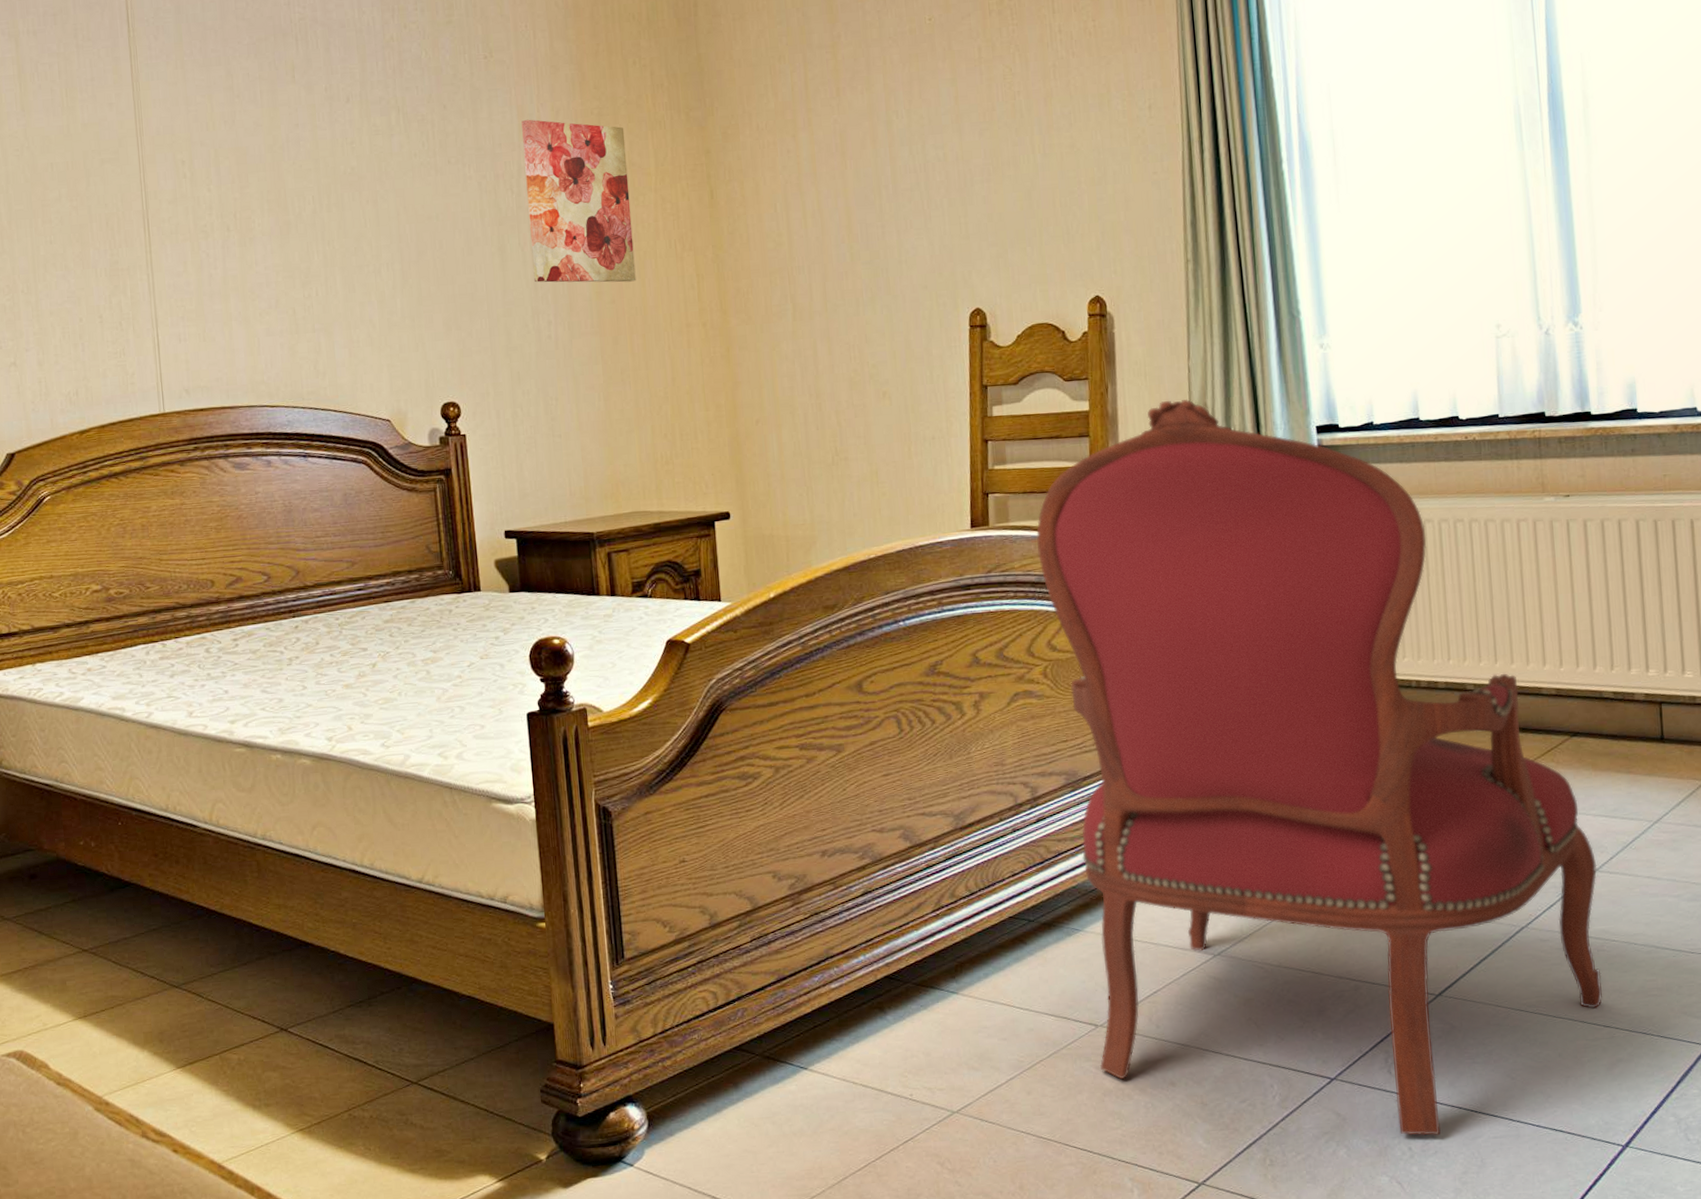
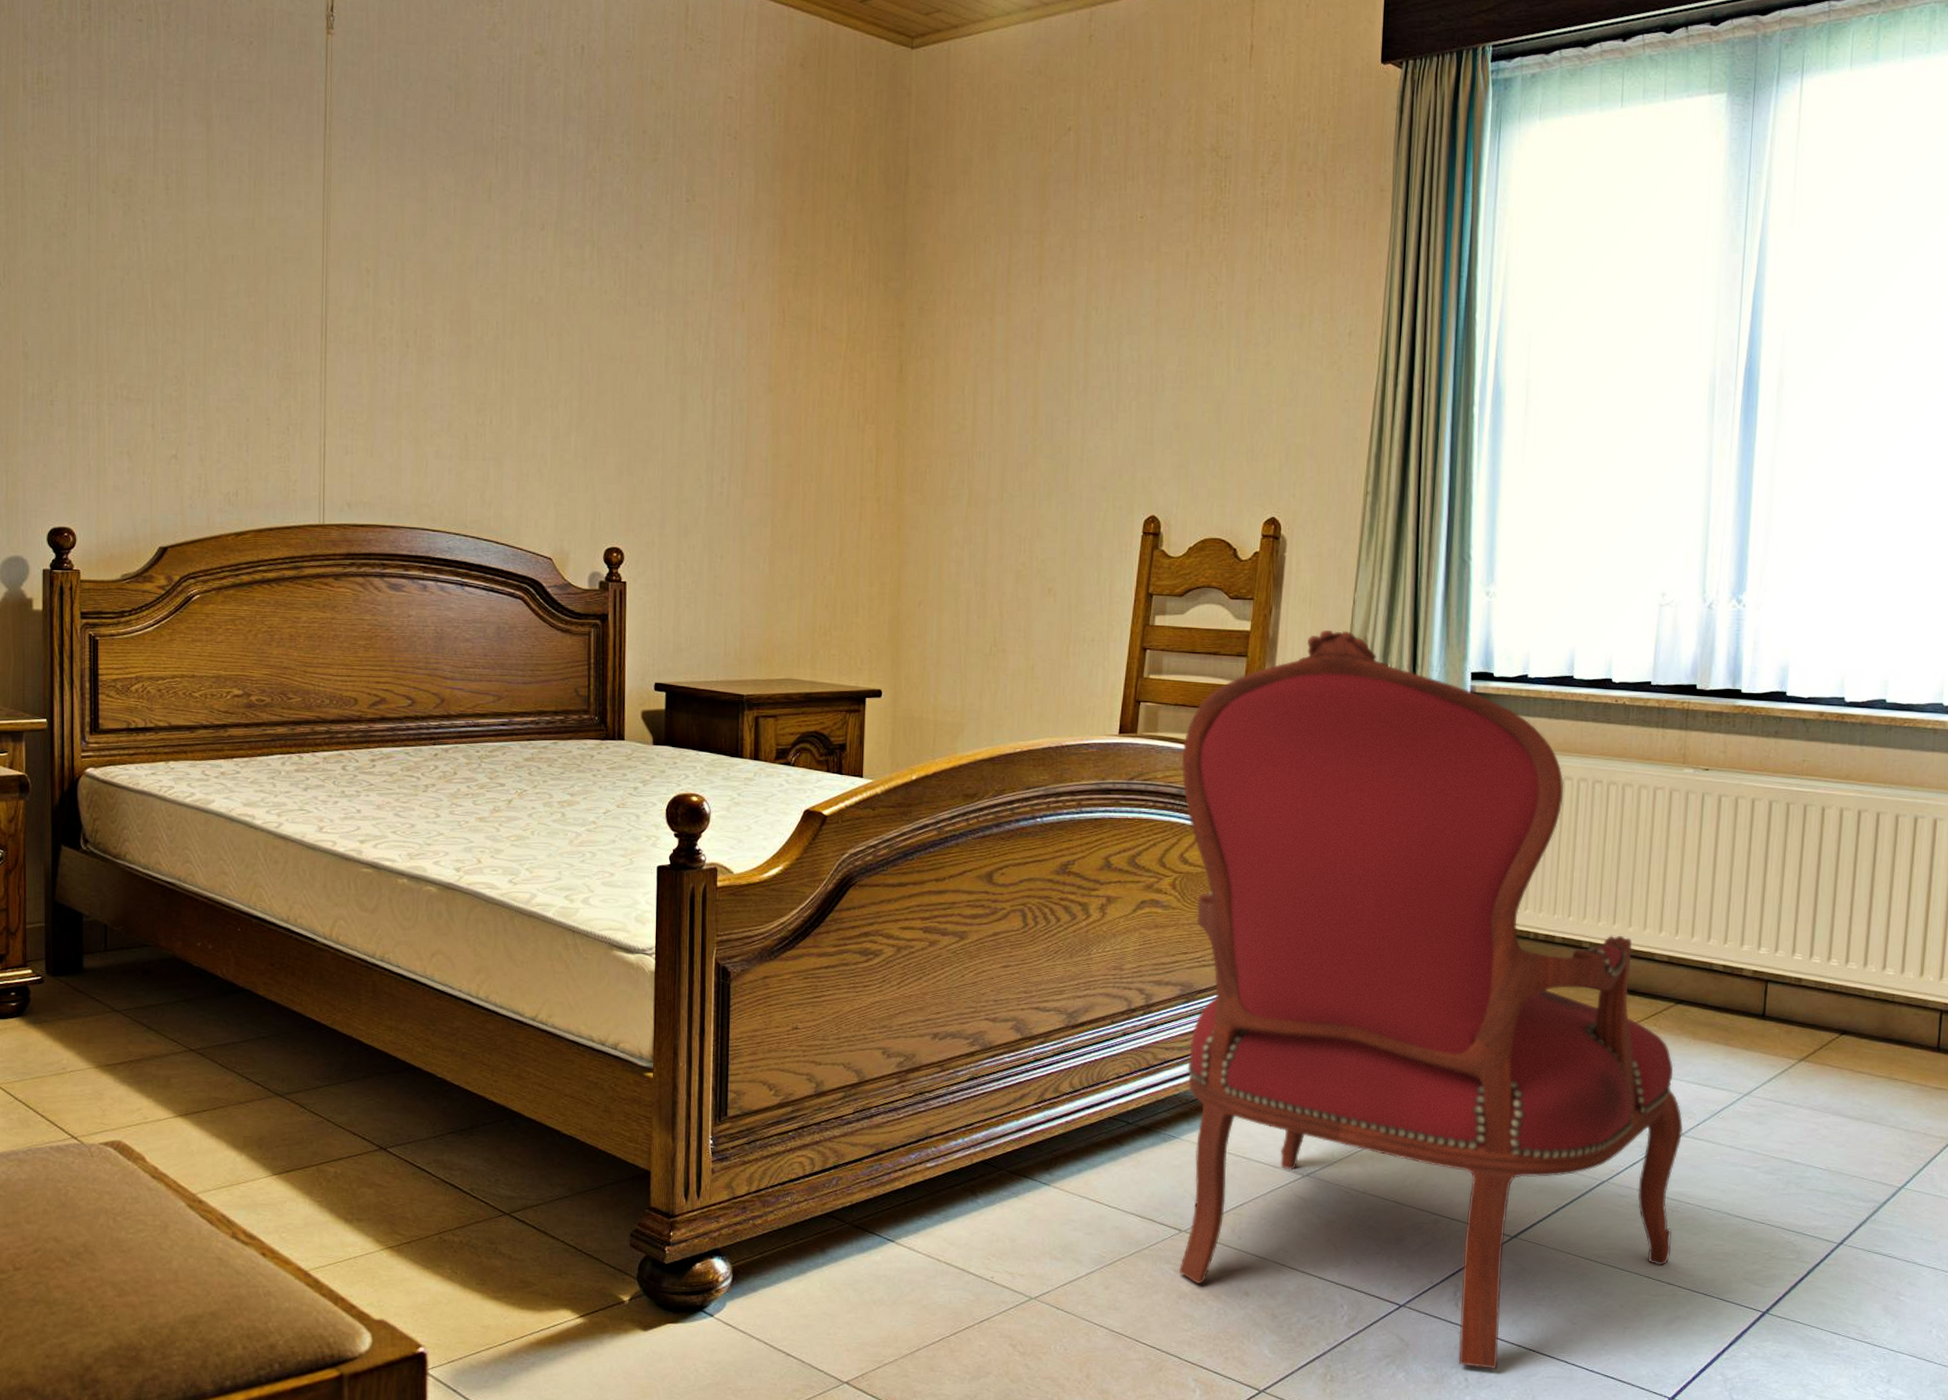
wall art: present [521,119,636,283] -> none [712,269,820,448]

